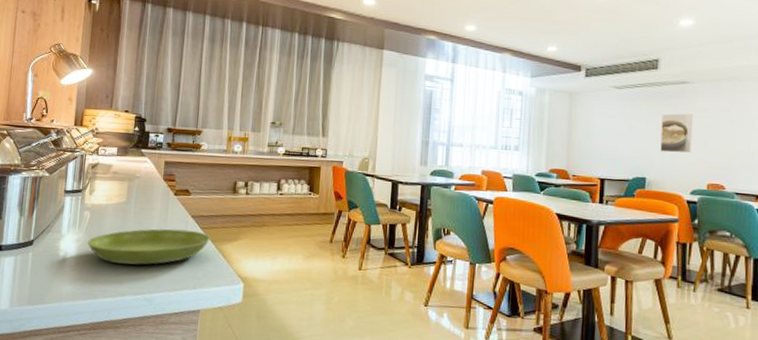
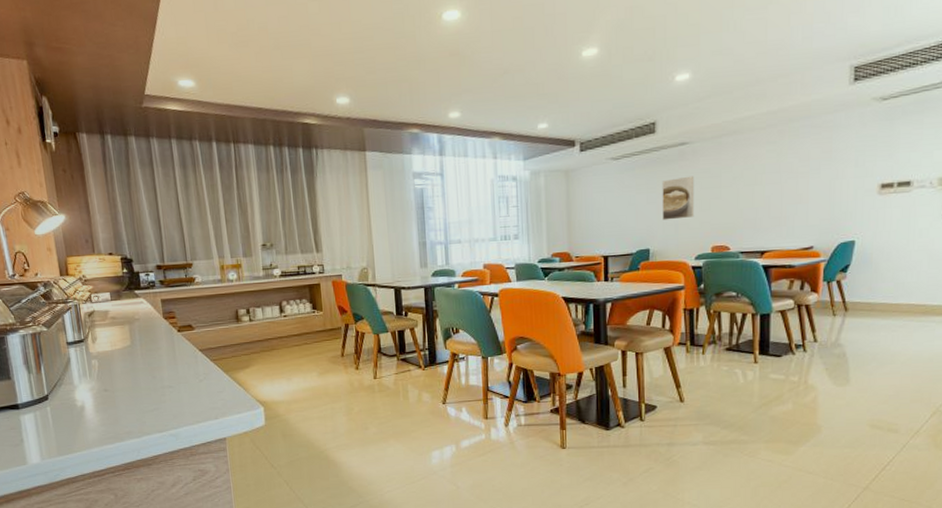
saucer: present [87,229,210,265] -> none [101,364,223,406]

